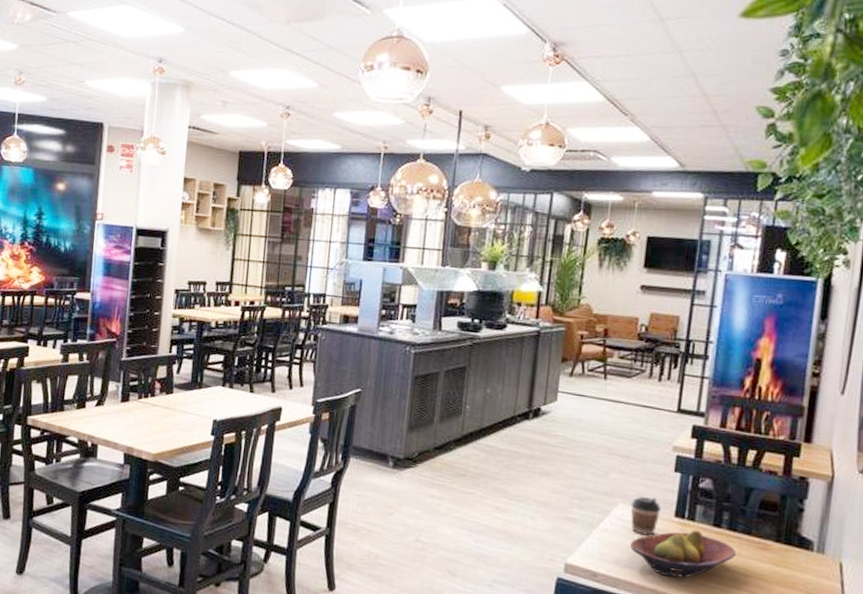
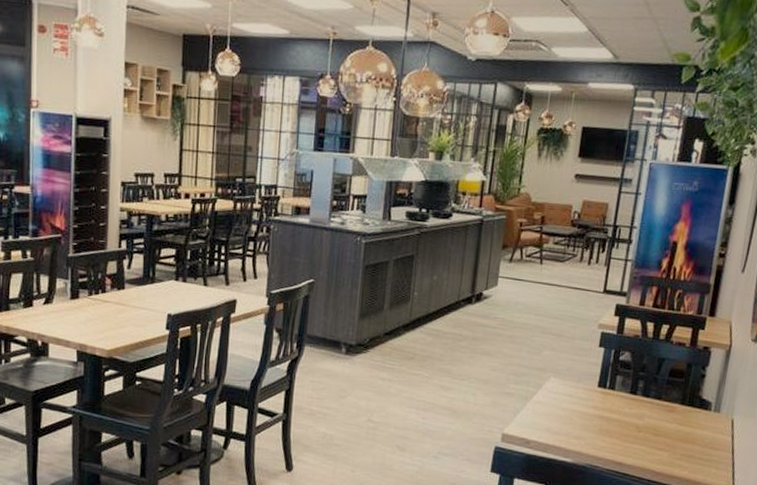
fruit bowl: present [629,529,736,578] -> none [558,397,648,441]
coffee cup: present [631,496,662,536] -> none [560,370,587,405]

